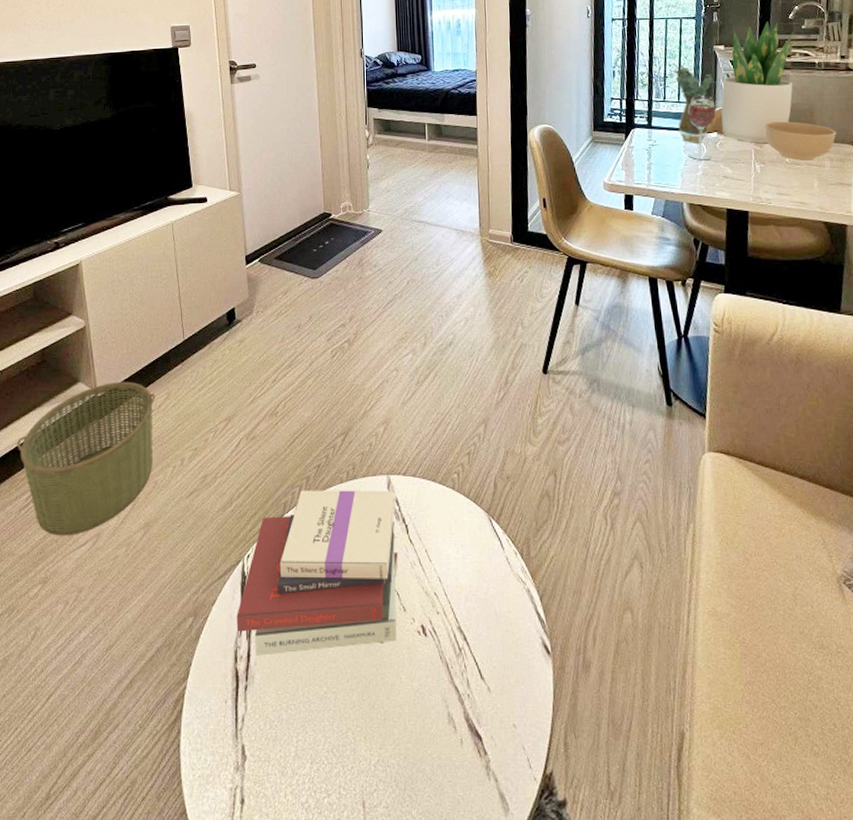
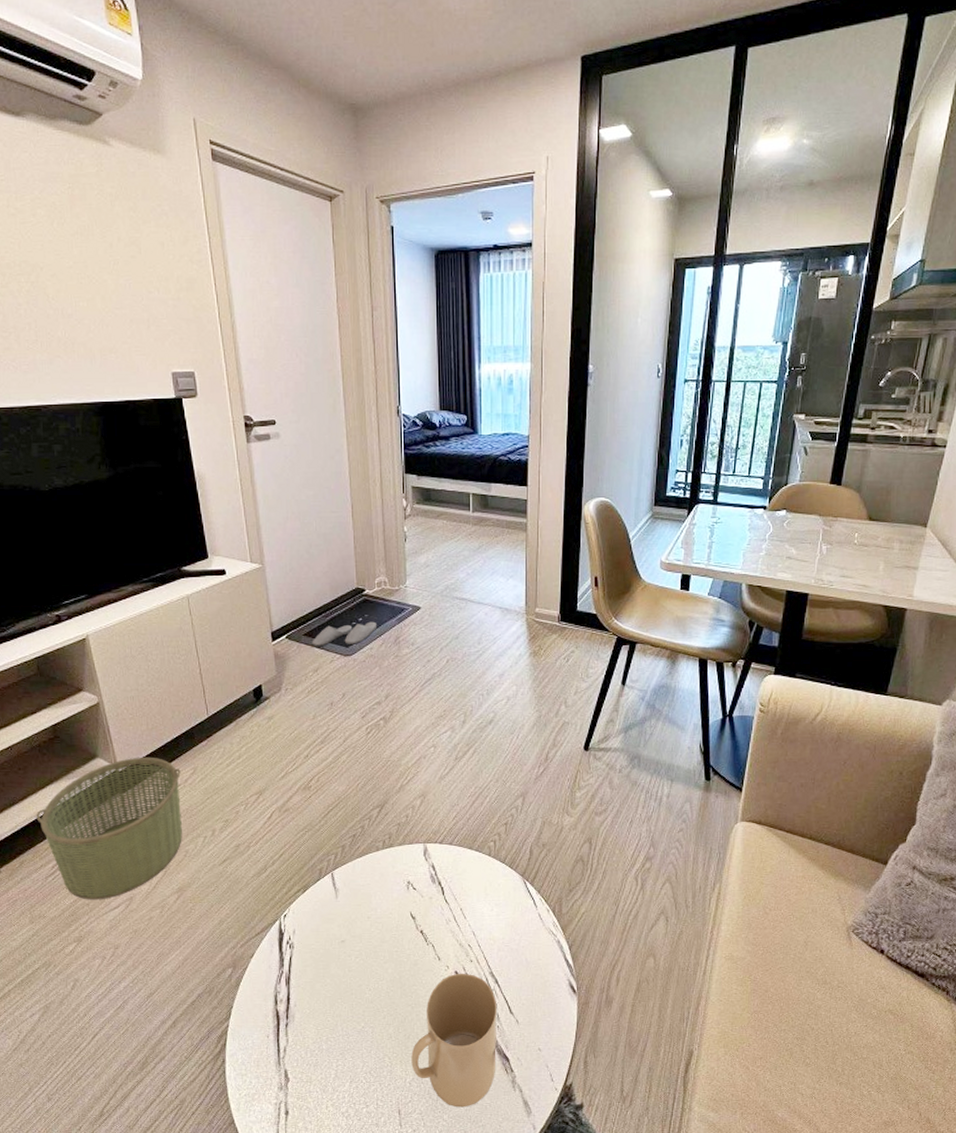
books: present [236,490,399,656] -> none [275,857,434,999]
slippers: none [282,244,343,269] -> present [312,621,378,646]
mug: none [376,627,468,801] -> present [411,973,497,1108]
vase: present [673,63,713,144] -> none [745,433,789,522]
wineglass: present [688,95,716,161] -> none [753,469,788,540]
planter: present [720,21,795,144] -> none [791,388,883,524]
bowl: present [764,121,837,161] -> none [836,500,911,542]

